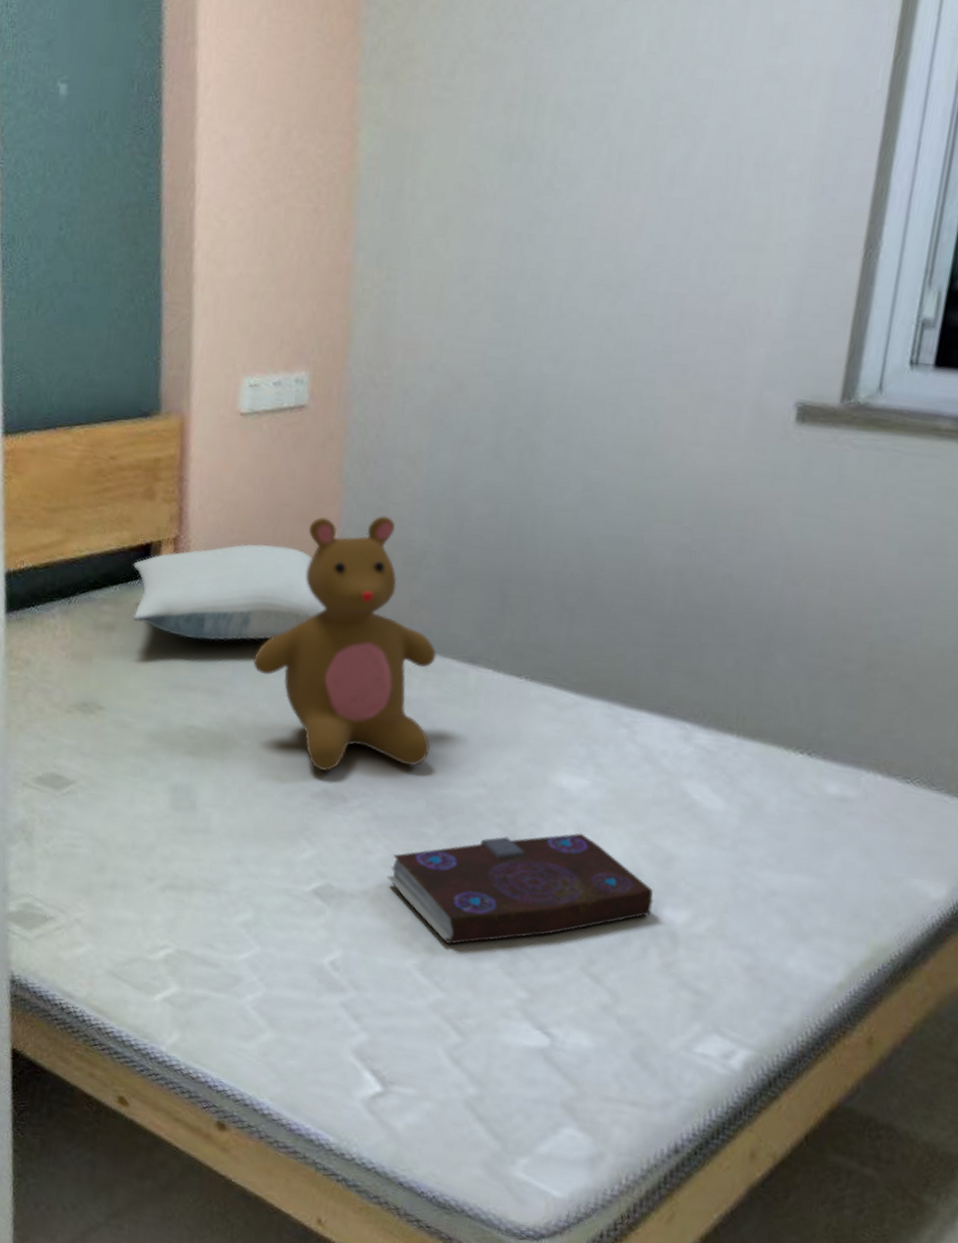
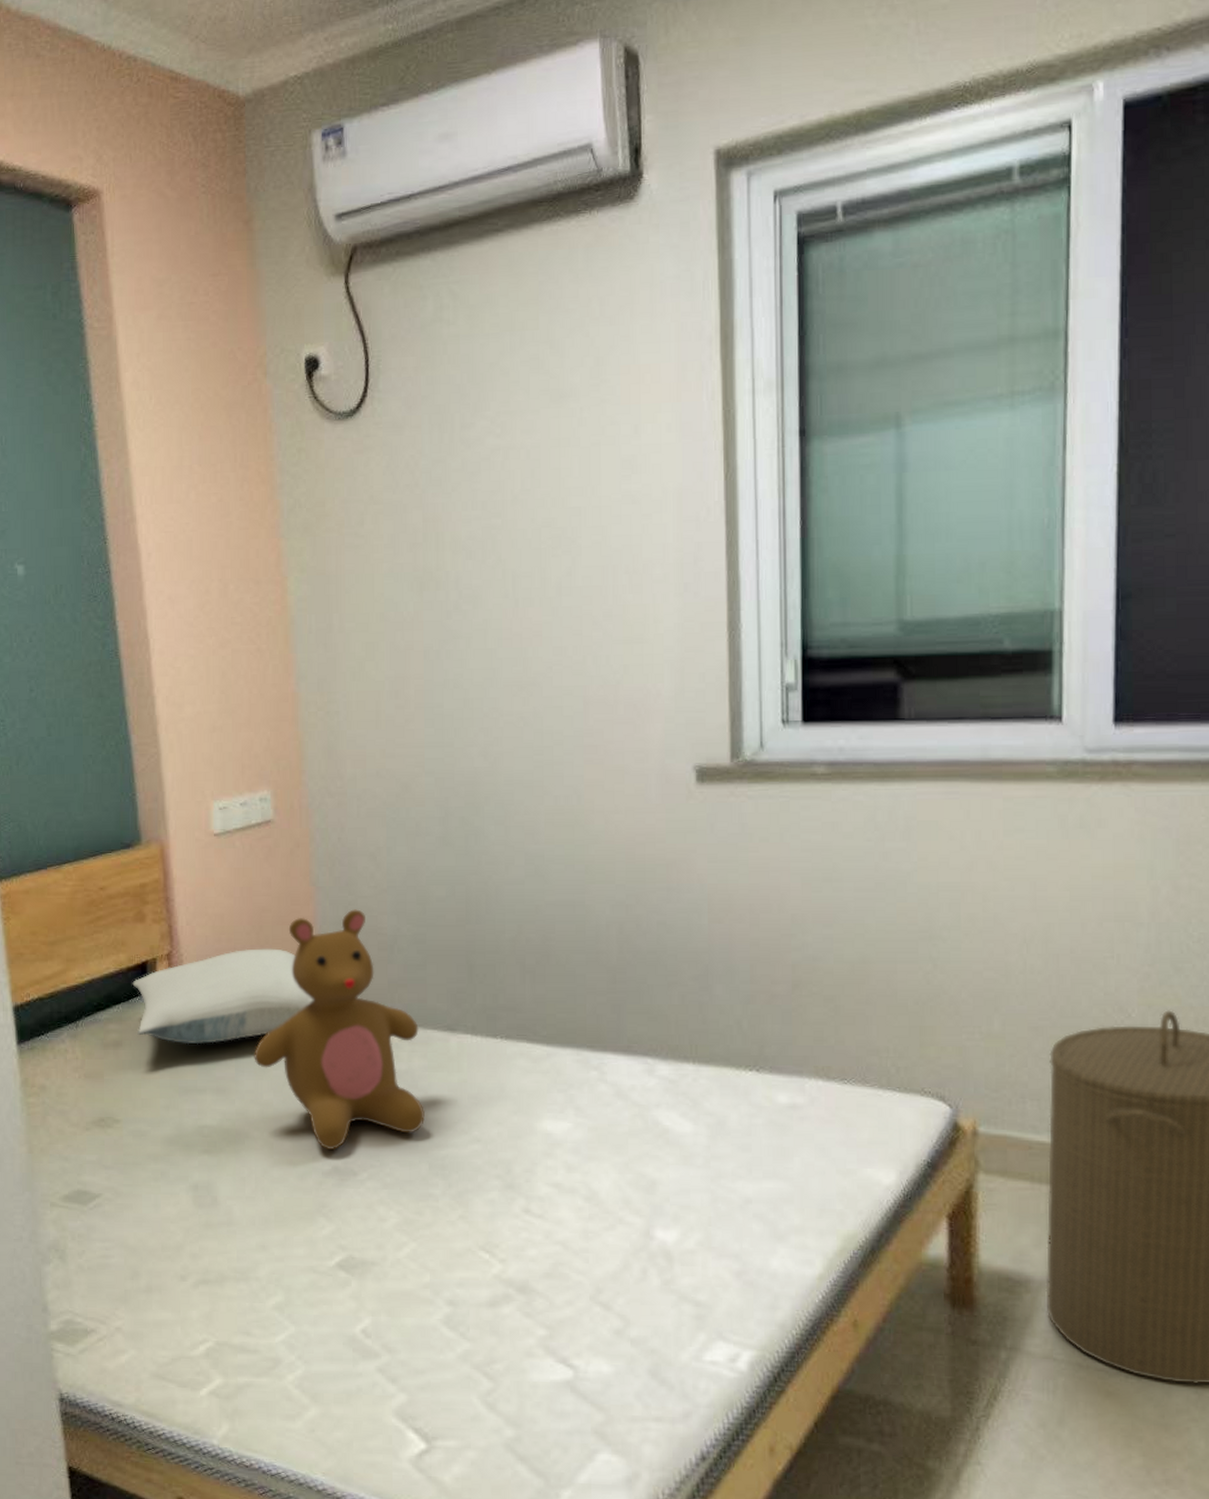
book: present [386,833,654,945] -> none [402,1172,646,1295]

